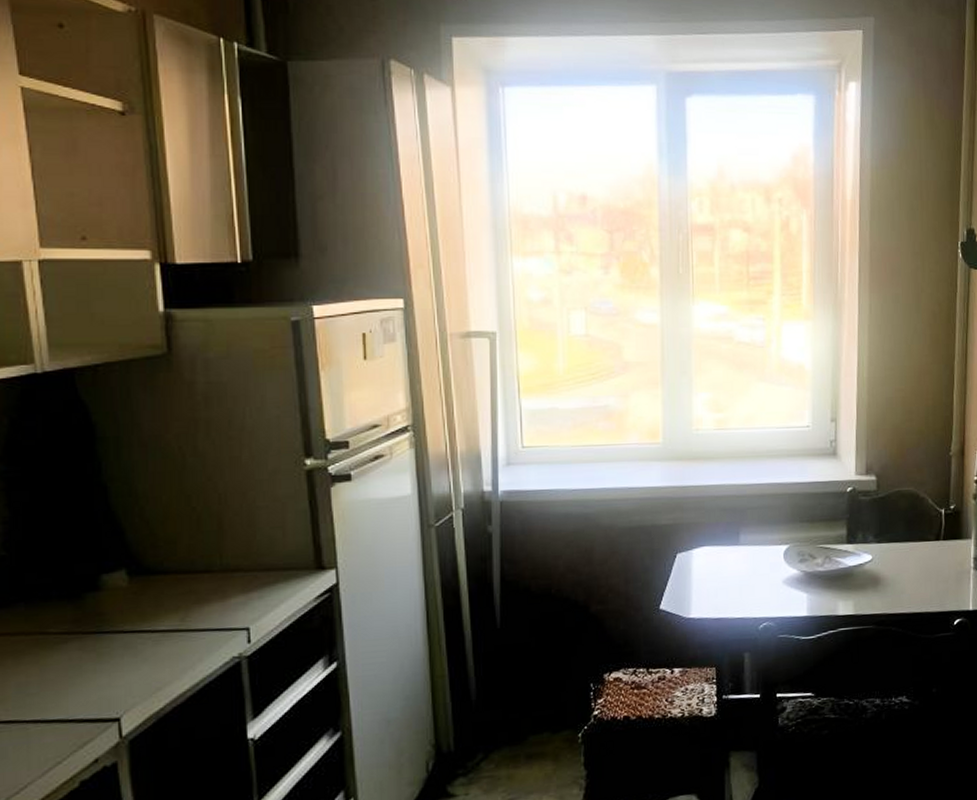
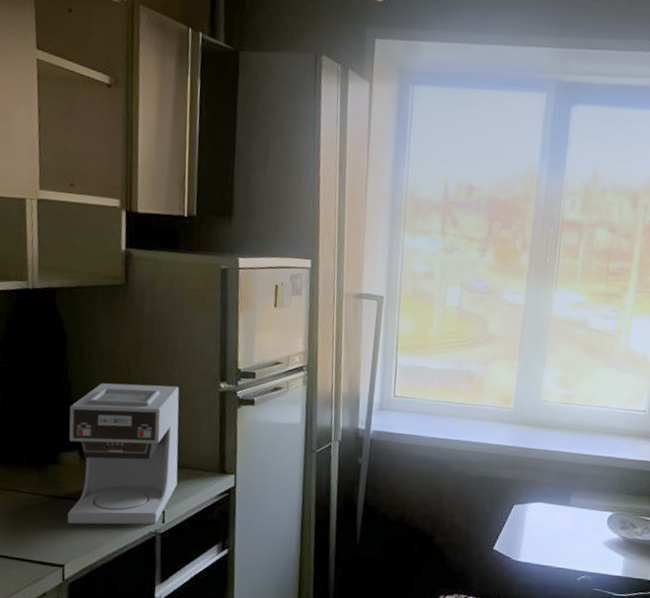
coffee maker: none [108,470,263,665] -> present [67,383,180,525]

